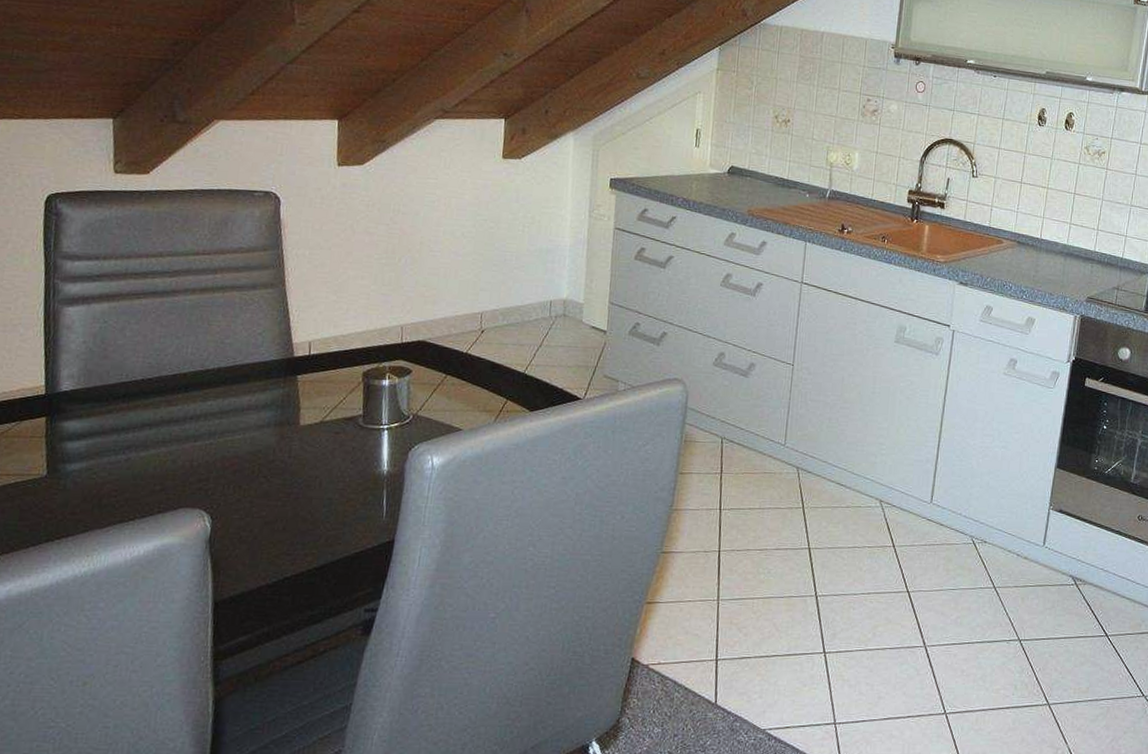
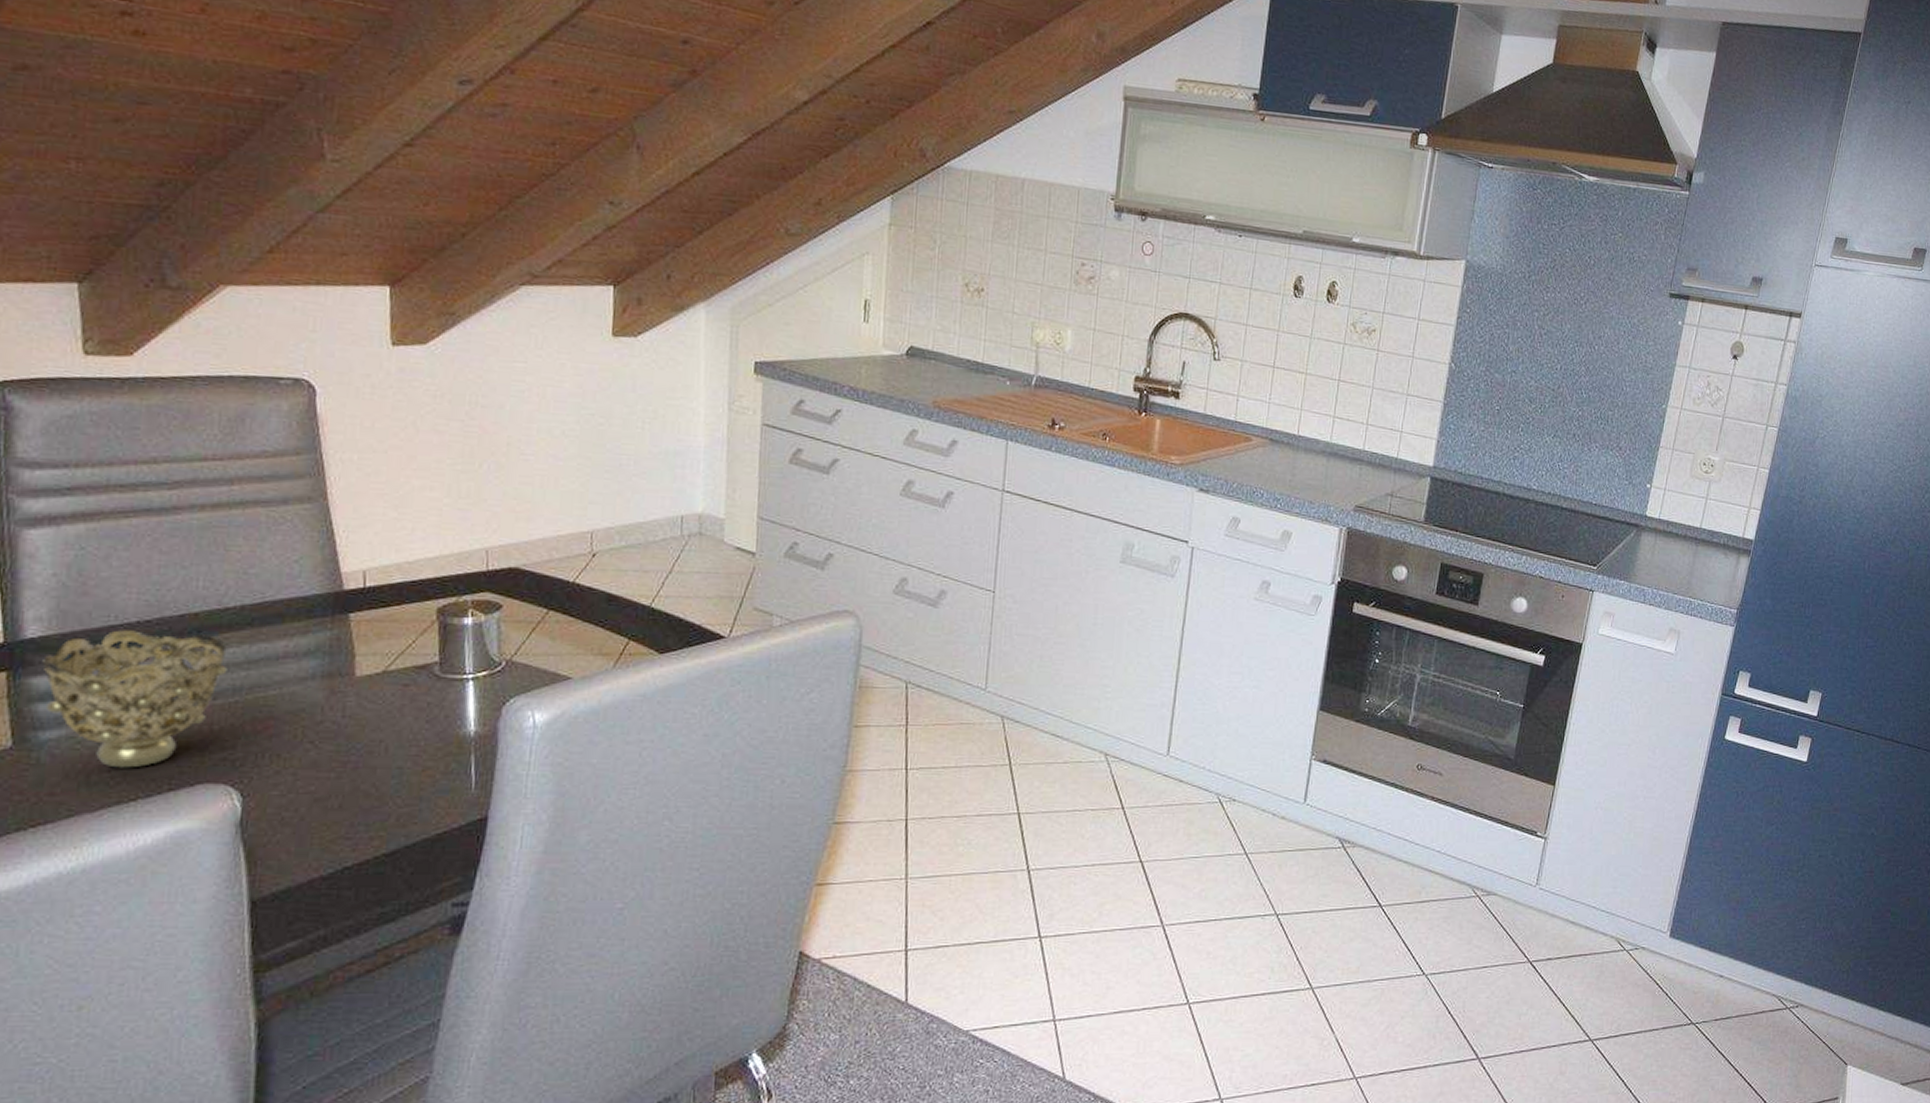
decorative bowl: none [71,386,206,494] -> present [41,630,228,768]

